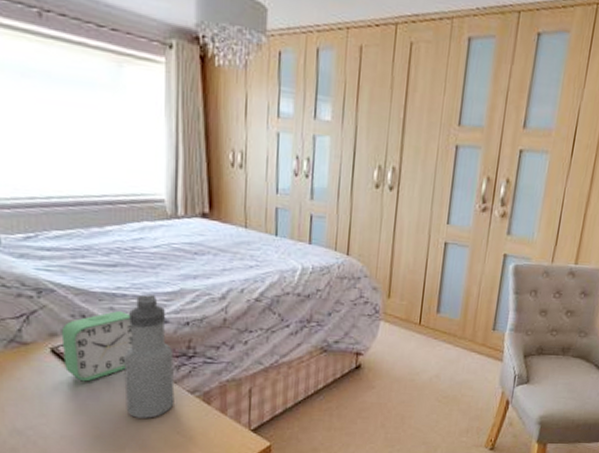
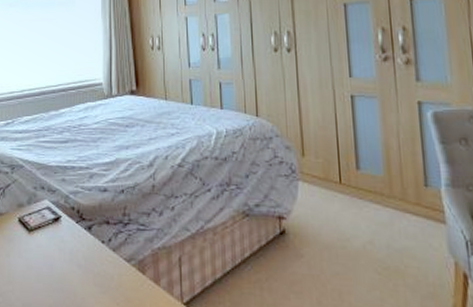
alarm clock: present [61,311,133,382] -> none [26,182,79,250]
water bottle: present [124,294,175,418] -> none [73,166,114,288]

